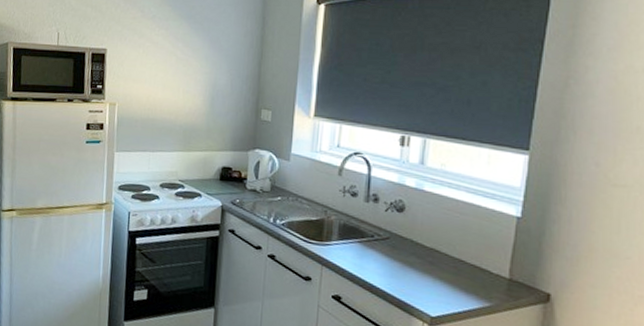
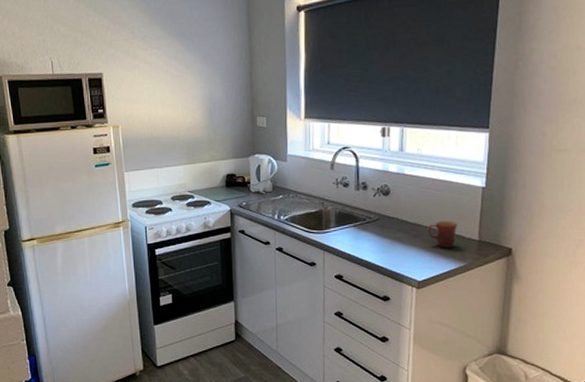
mug: none [446,249,484,283] -> present [427,221,458,248]

